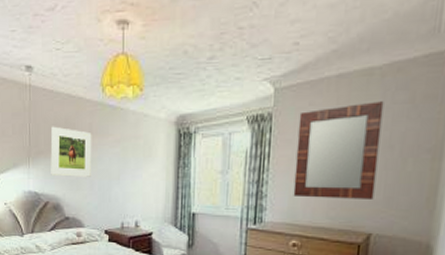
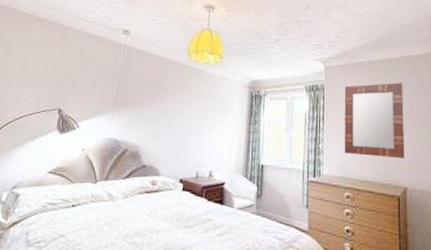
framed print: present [50,126,92,177] -> none [133,81,176,128]

